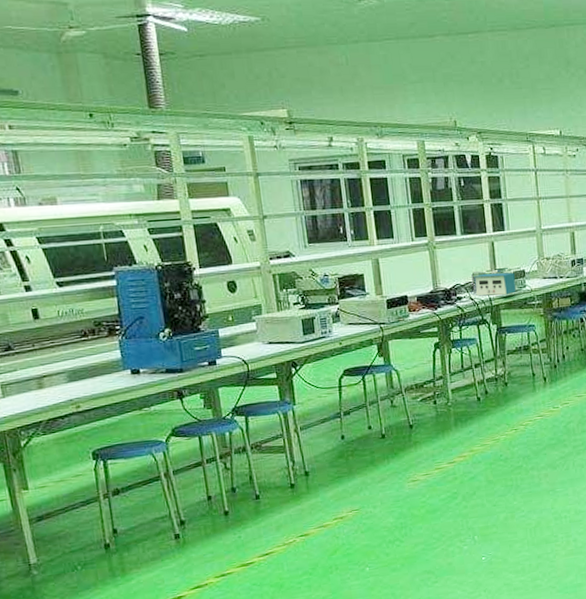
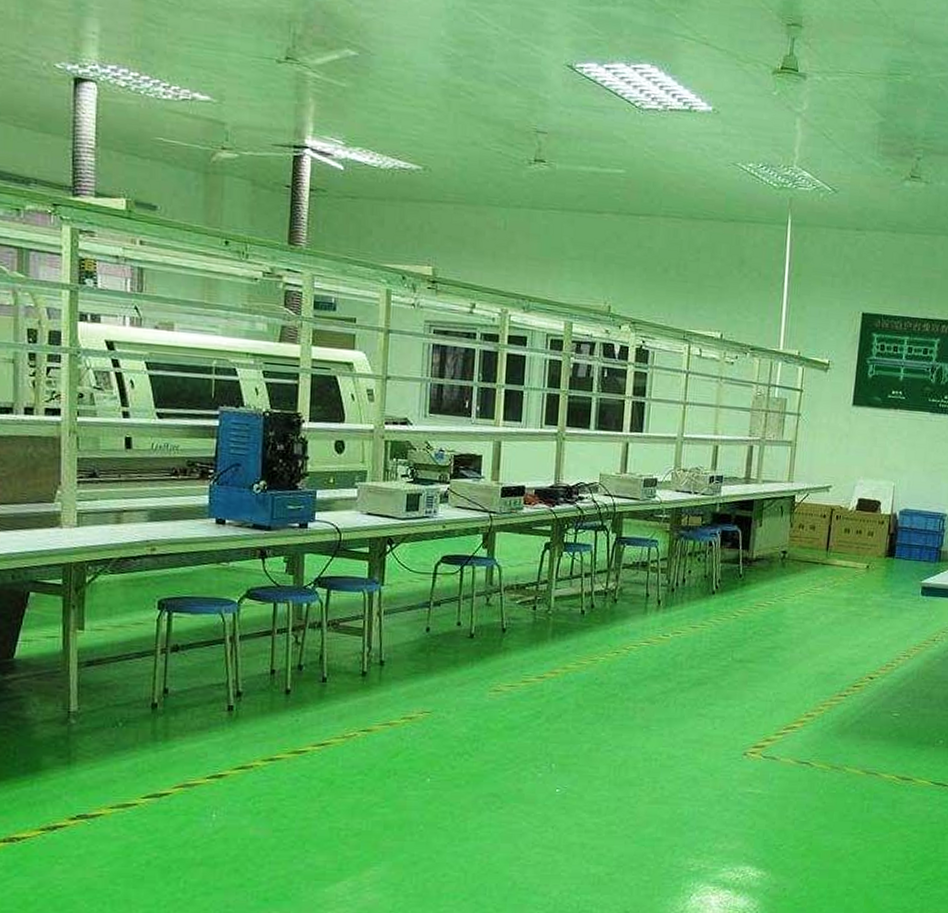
power supply: present [474,272,516,296] -> none [599,475,645,503]

